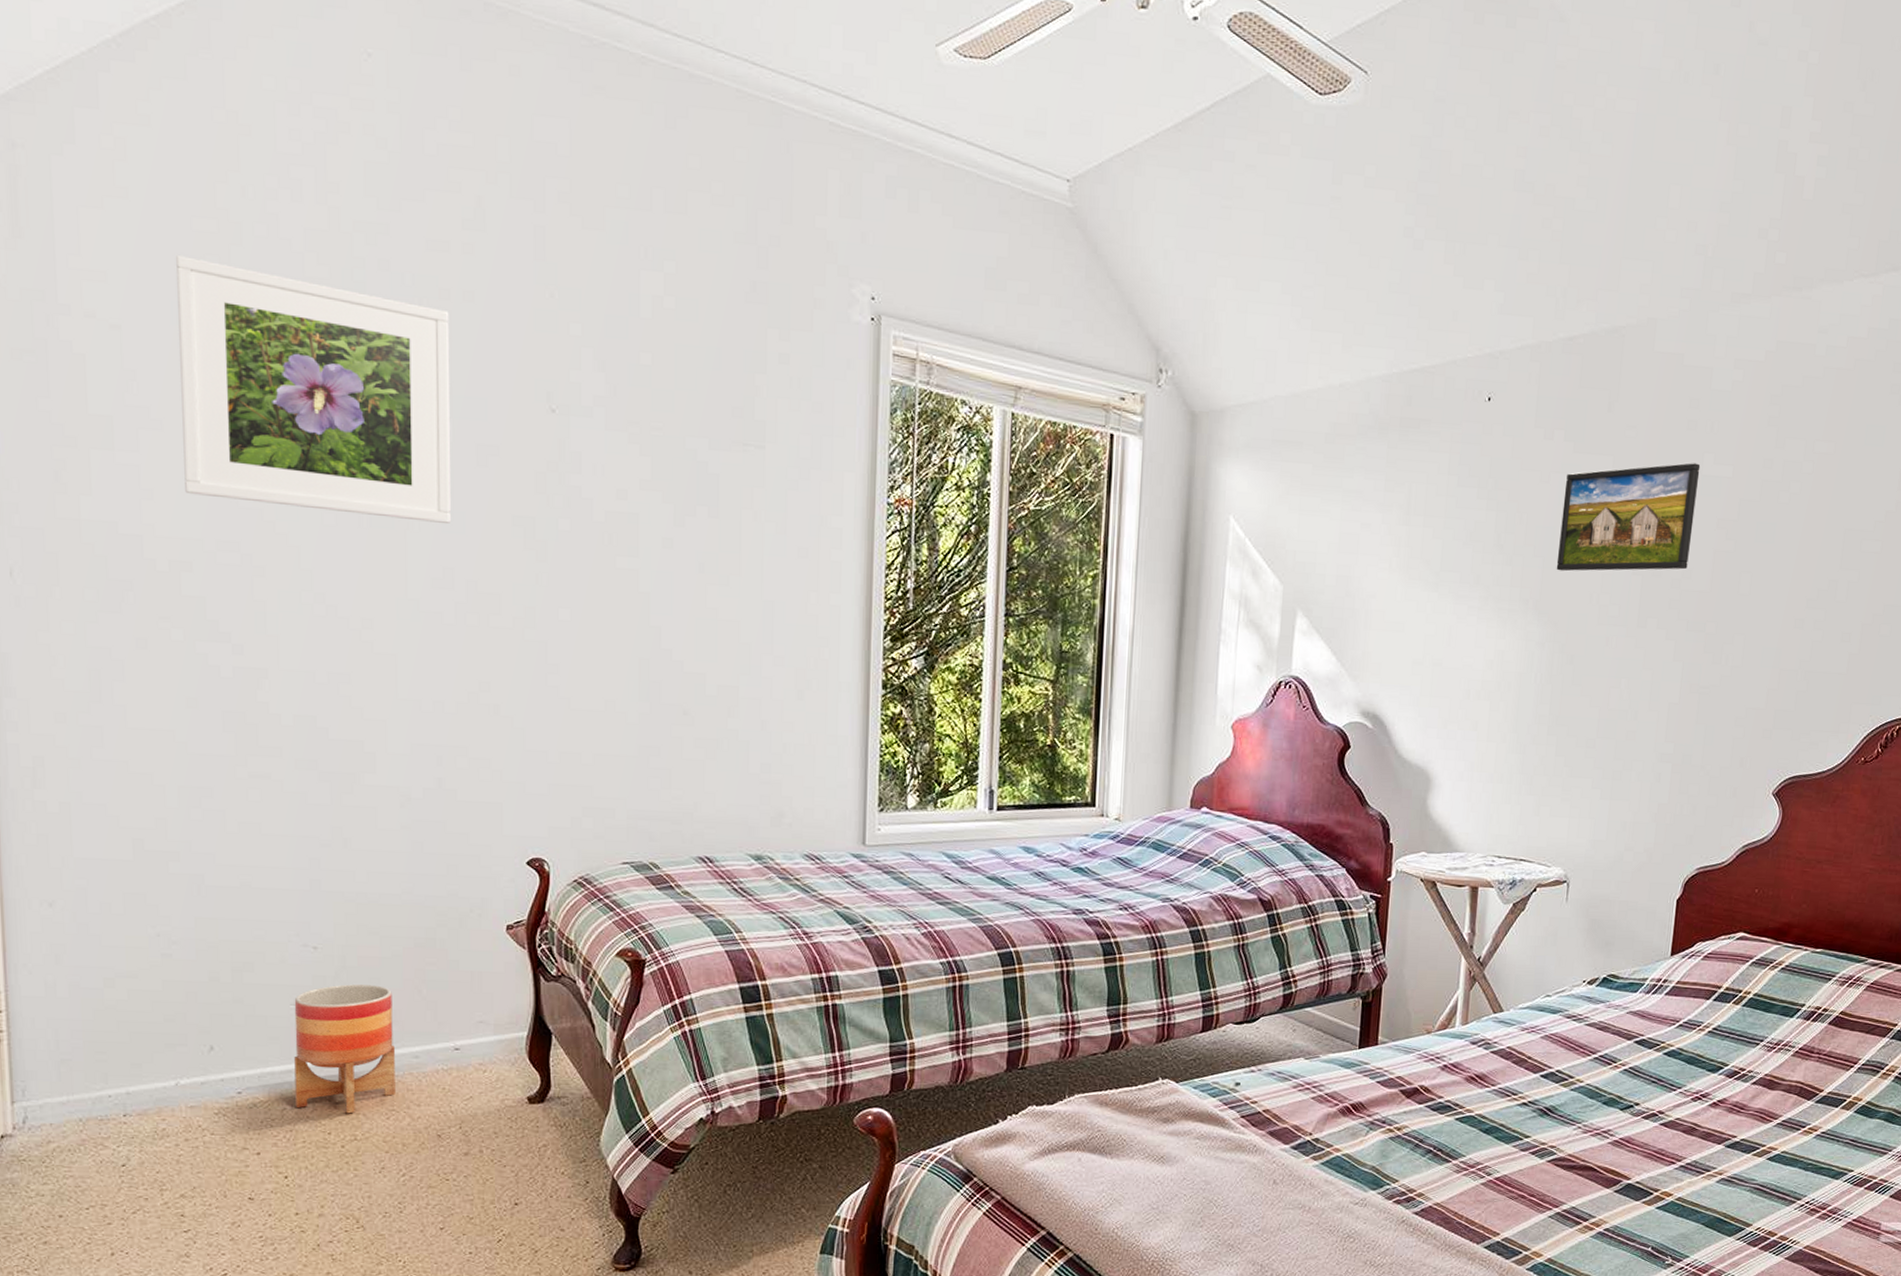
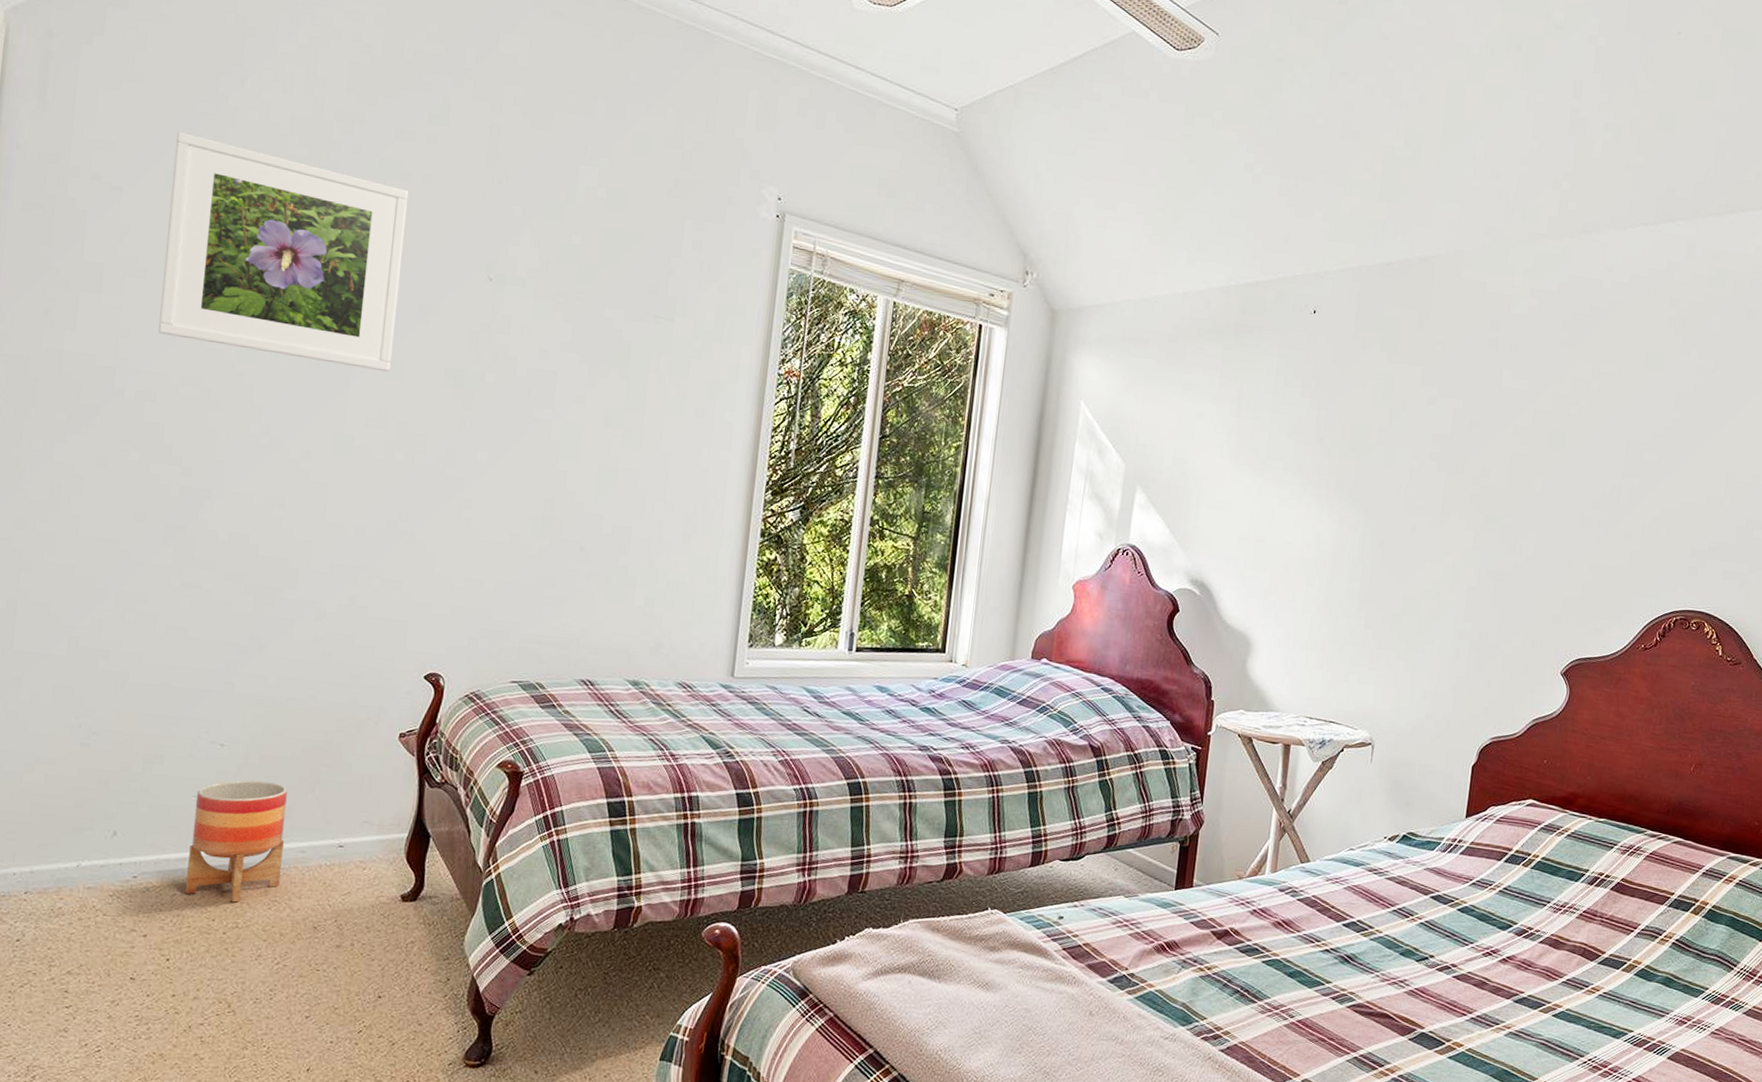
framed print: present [1556,463,1701,572] -> none [1369,376,1500,469]

